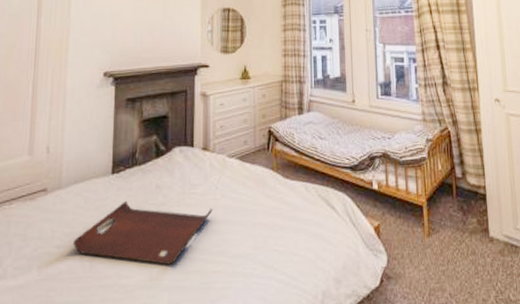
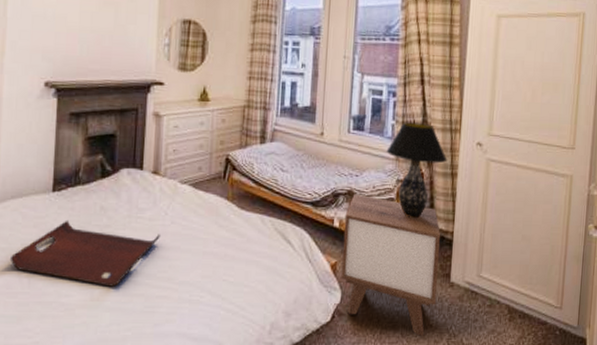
nightstand: none [382,155,478,297] -> present [341,194,441,337]
table lamp: none [413,84,470,176] -> present [386,122,448,219]

